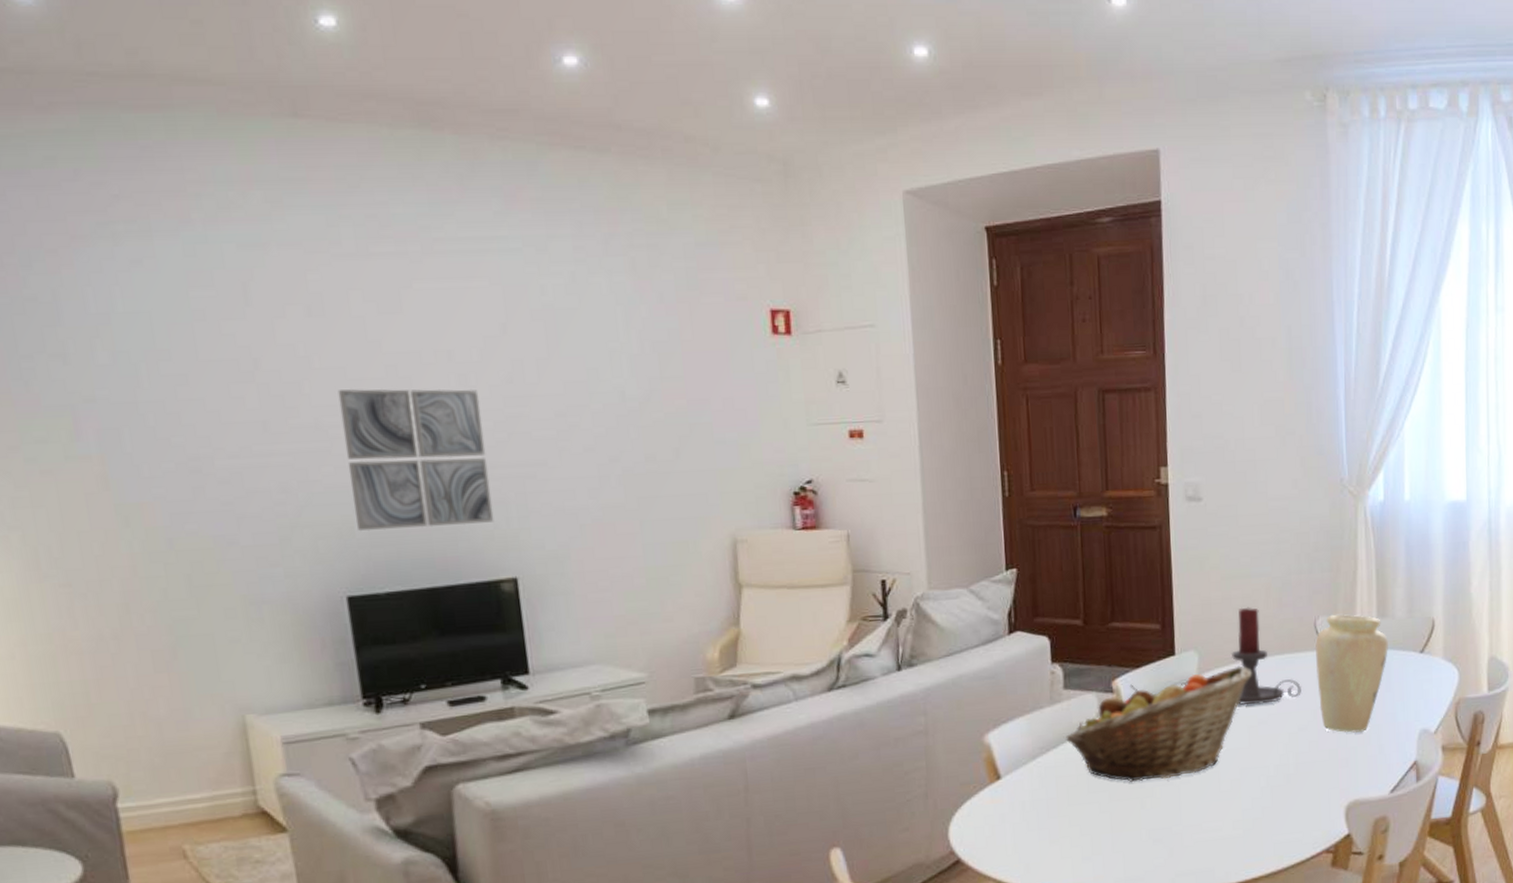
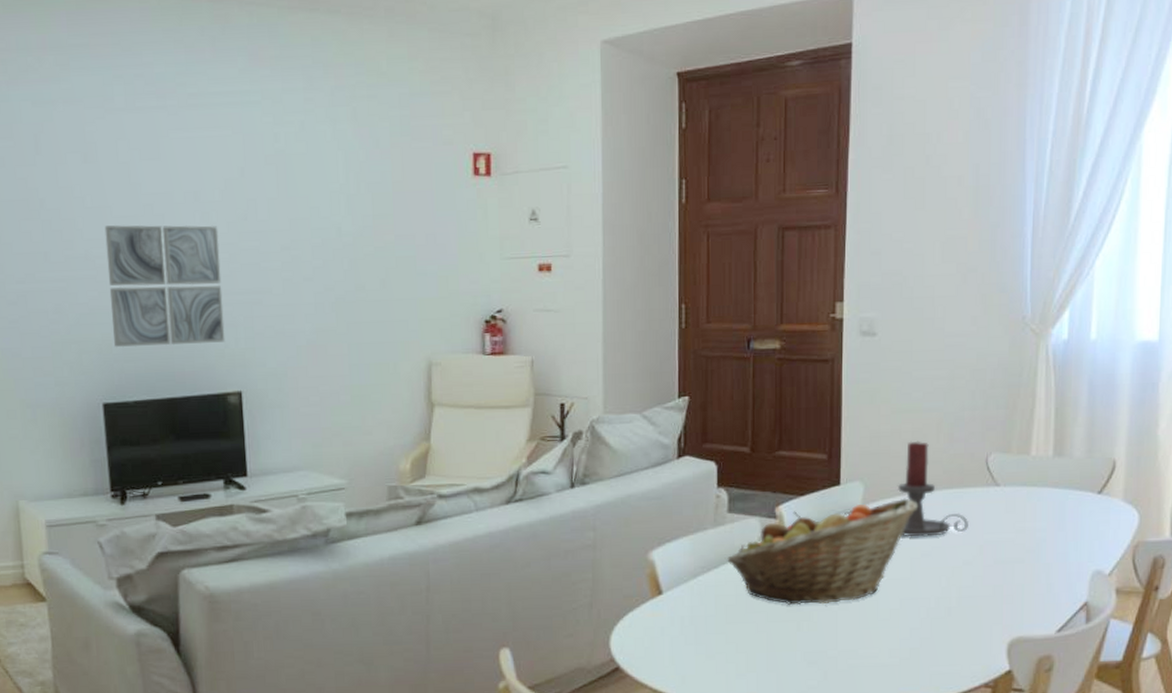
vase: present [1314,614,1388,734] -> none [985,451,1064,571]

